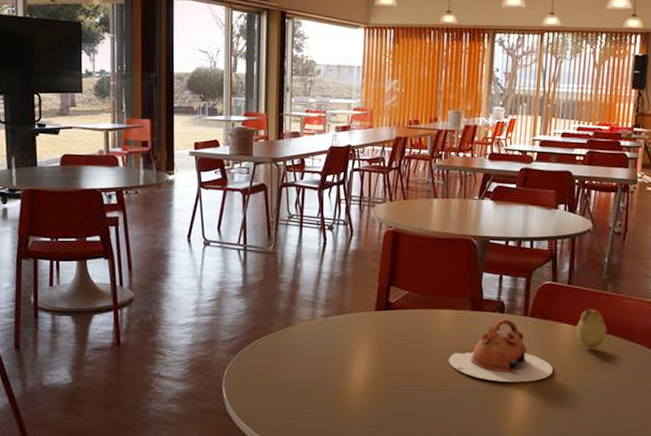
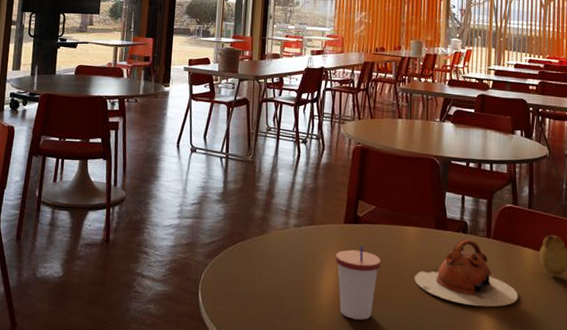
cup: none [367,332,414,403] -> present [336,245,381,320]

